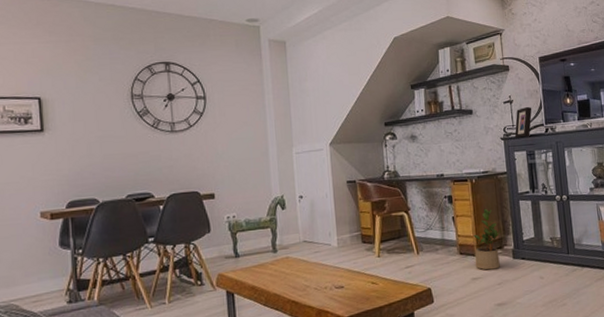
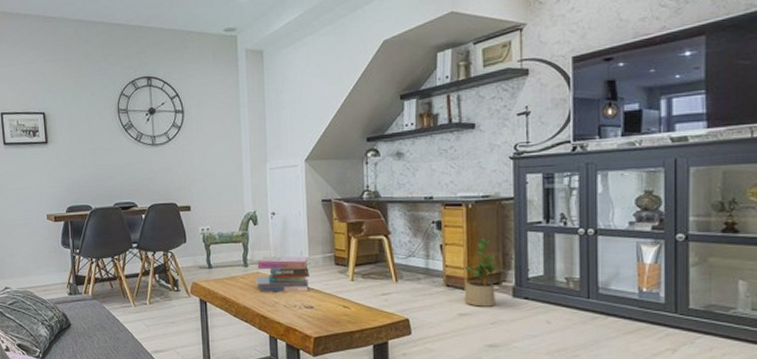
books: none [285,236,338,277] -> present [255,256,309,293]
picture frame: present [514,107,532,139] -> none [528,120,556,159]

